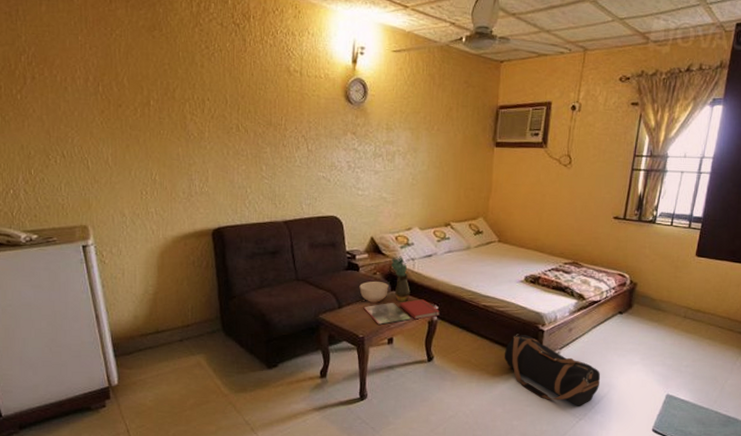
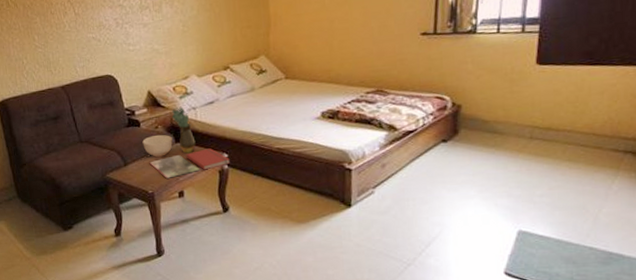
duffel bag: present [504,334,601,406] -> none [307,175,429,250]

